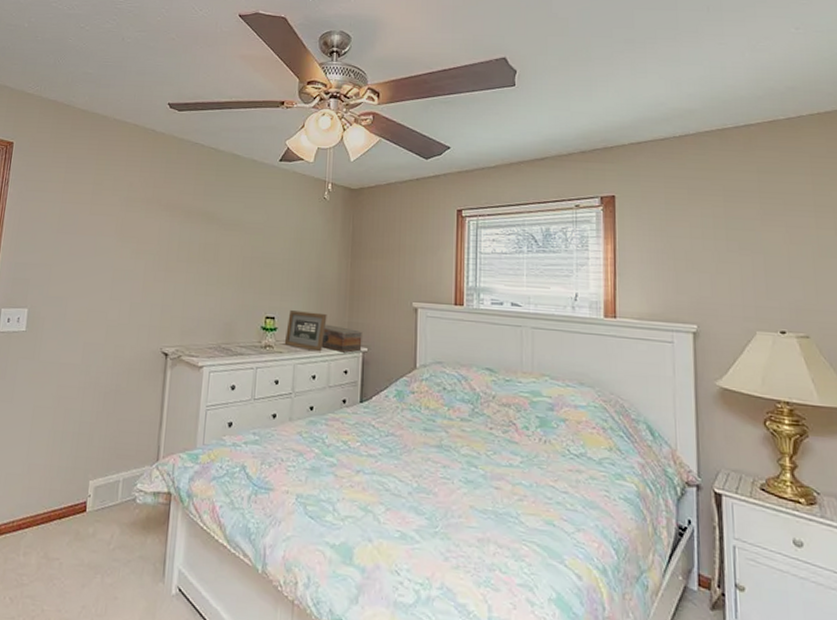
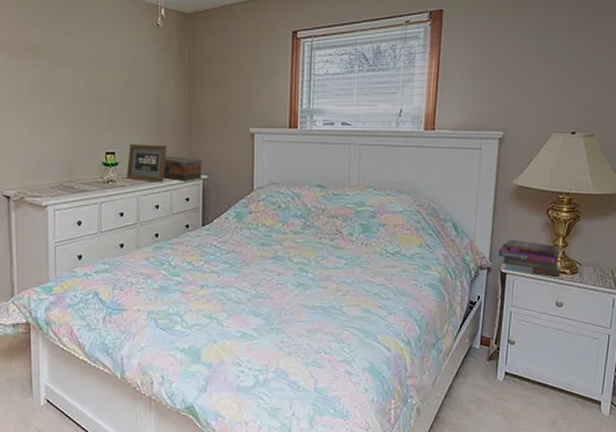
books: none [708,452,794,508] -> present [498,239,565,278]

